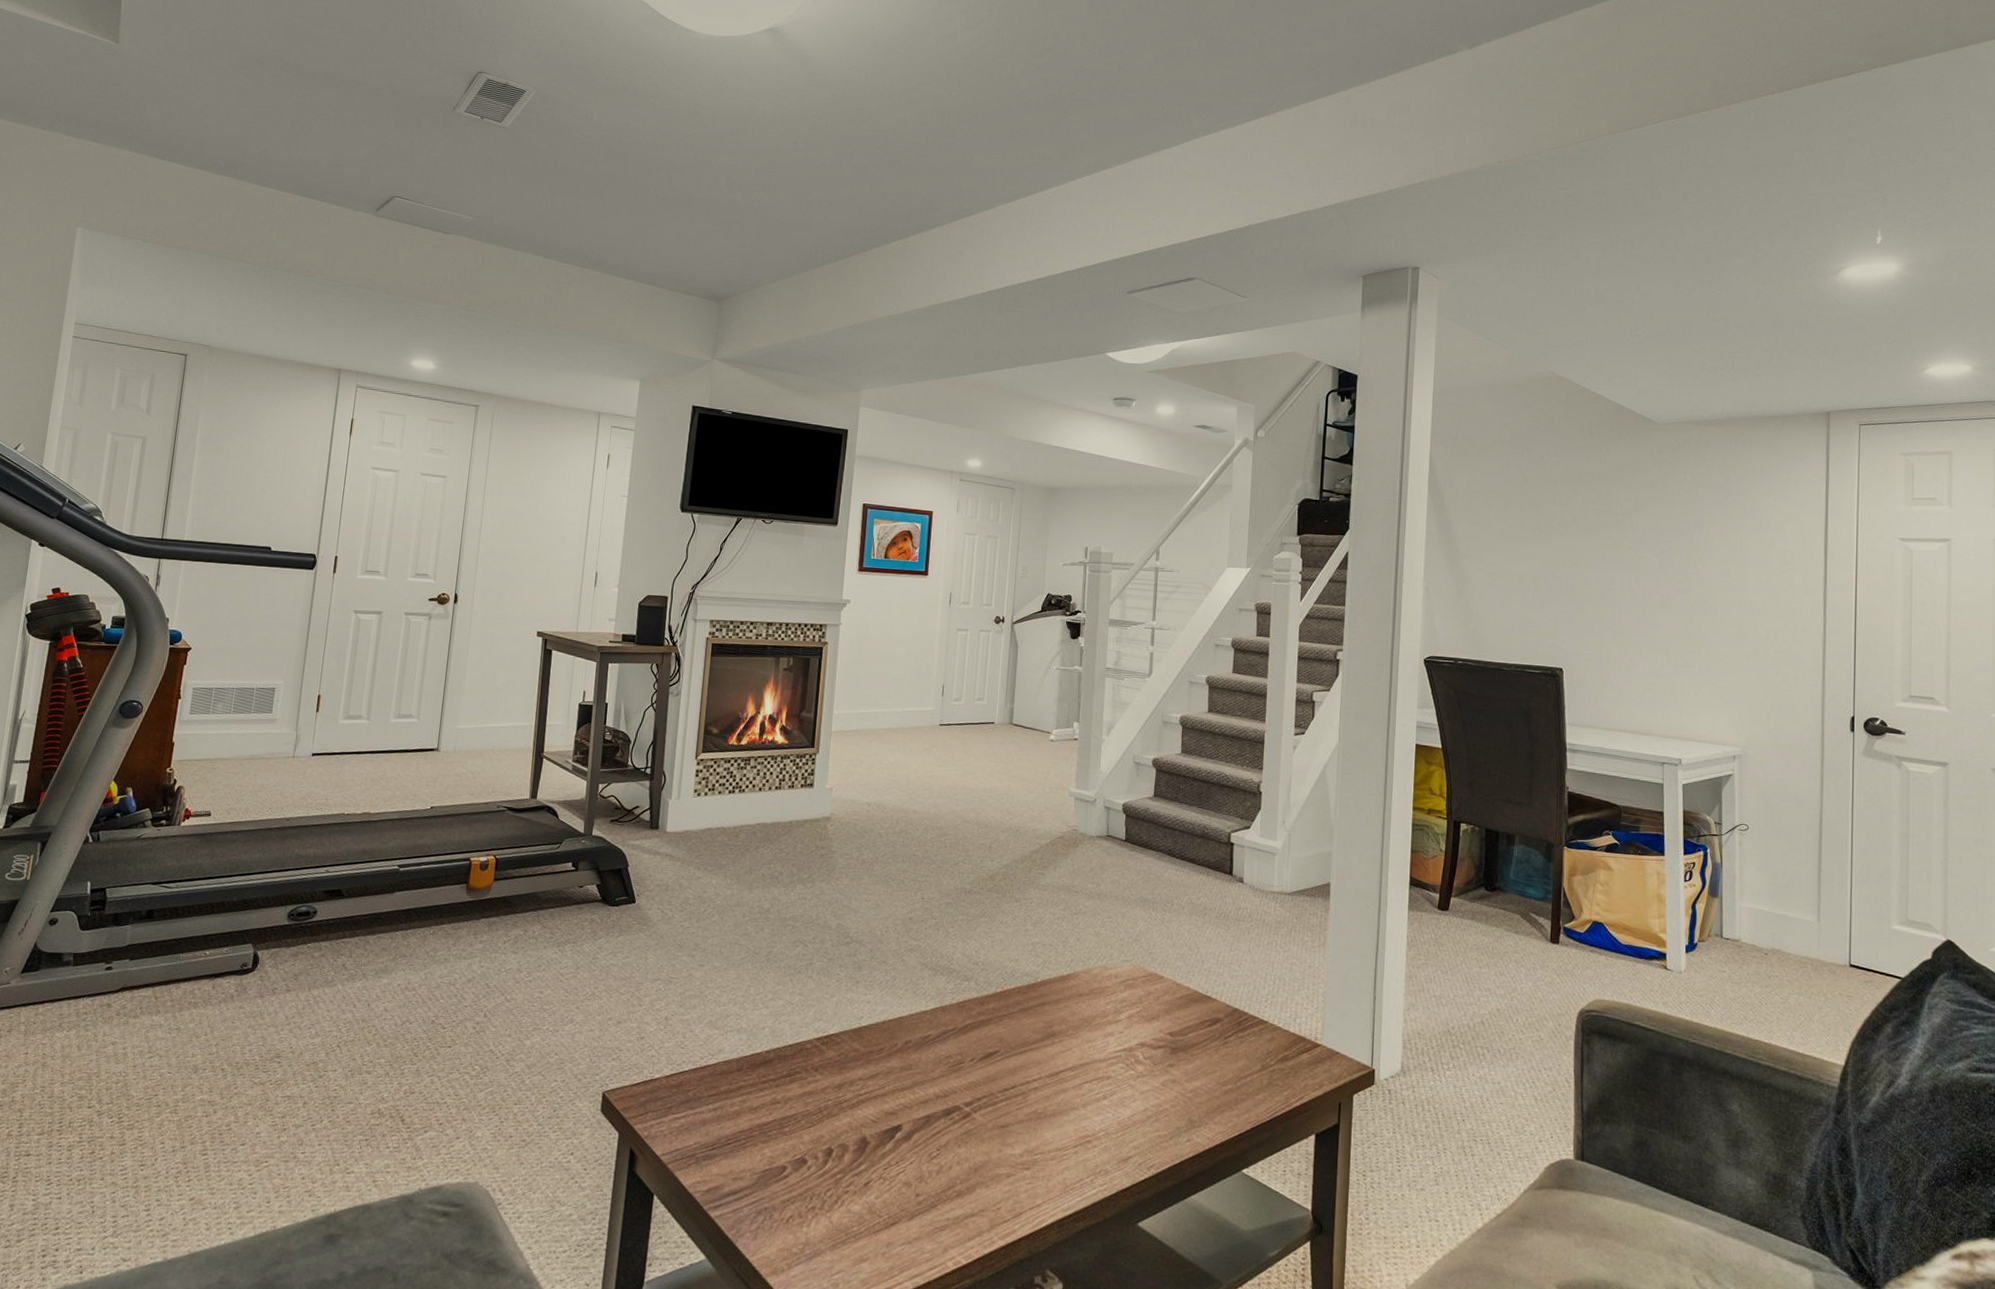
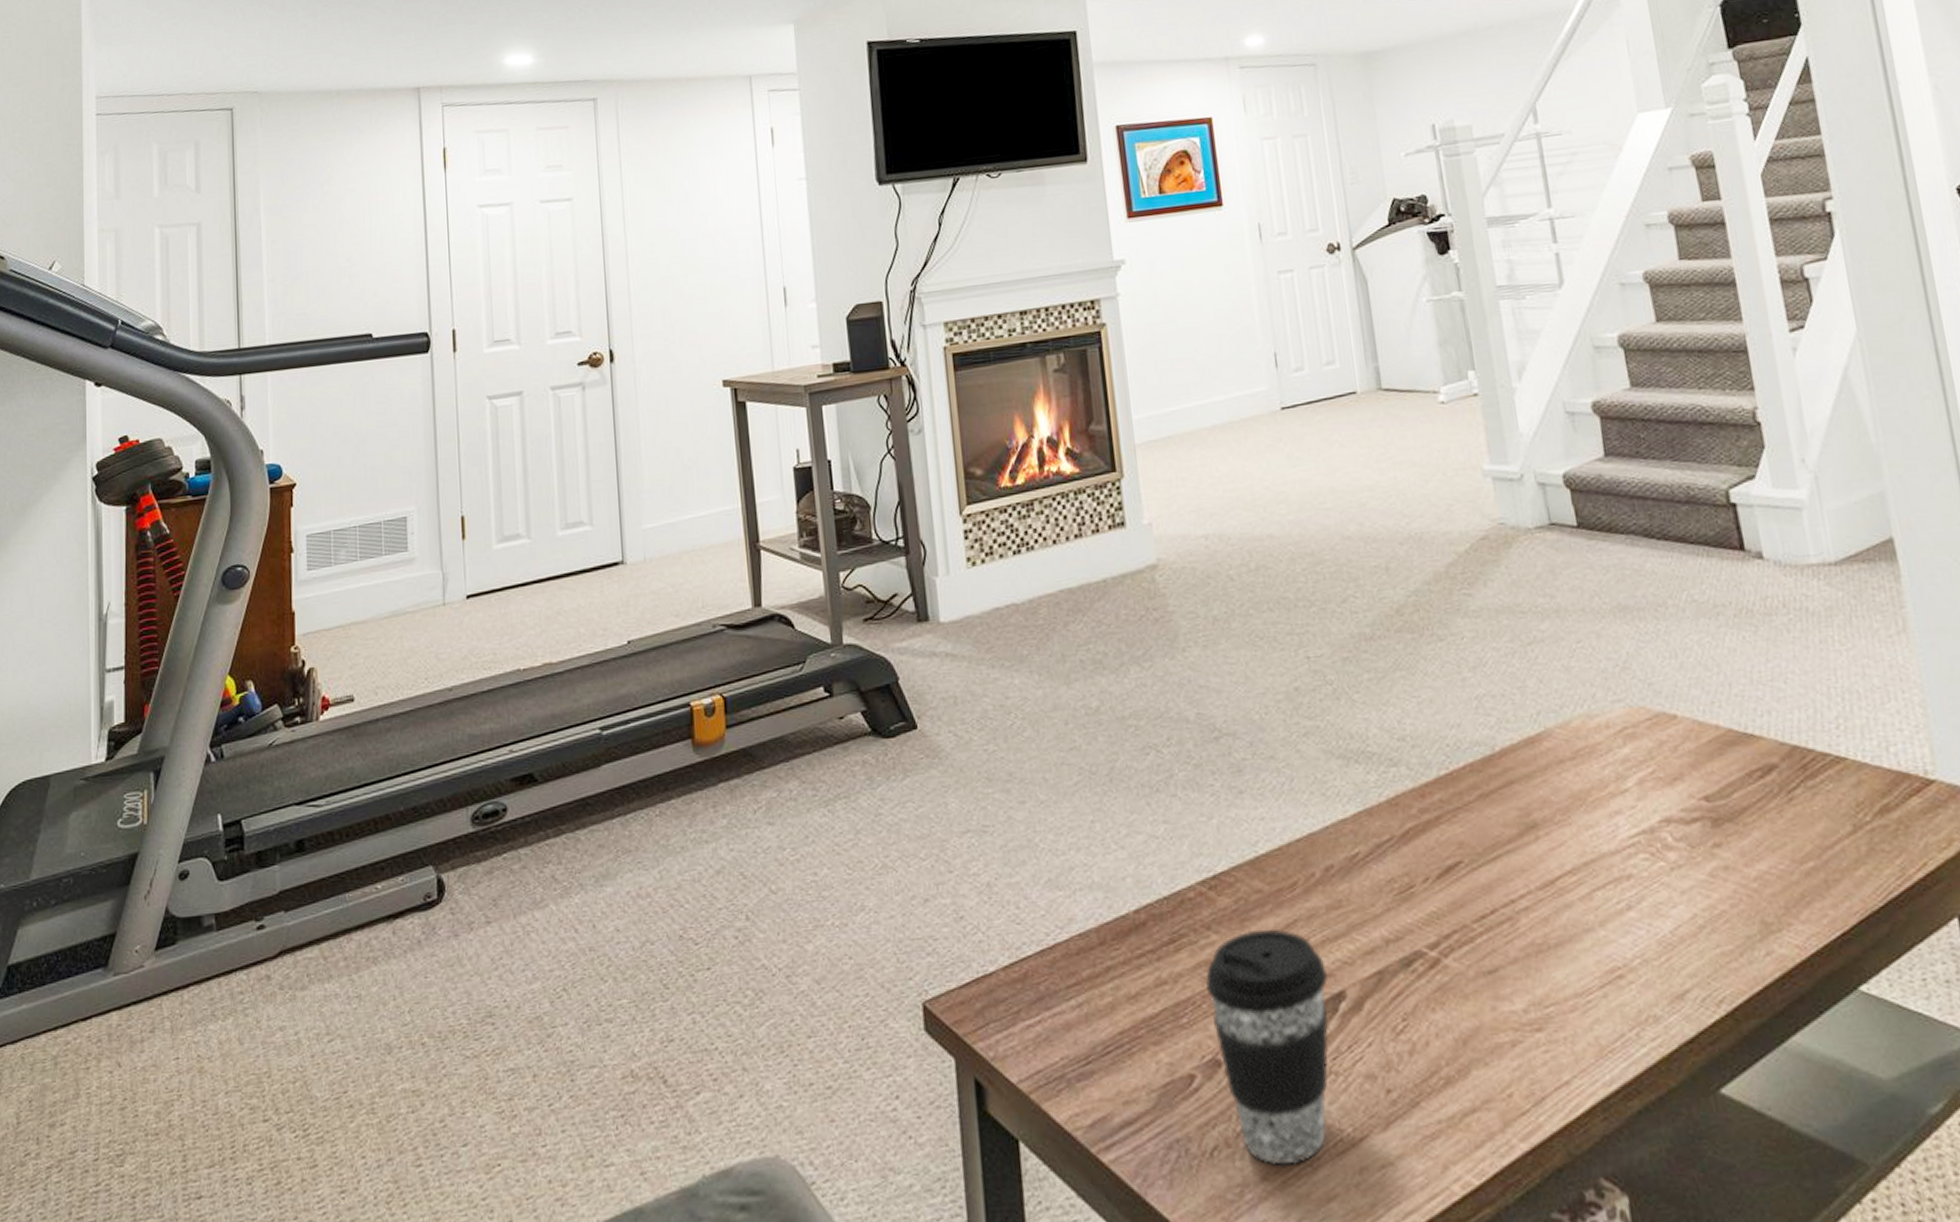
coffee cup: none [807,1075,893,1235] -> present [1205,928,1329,1164]

